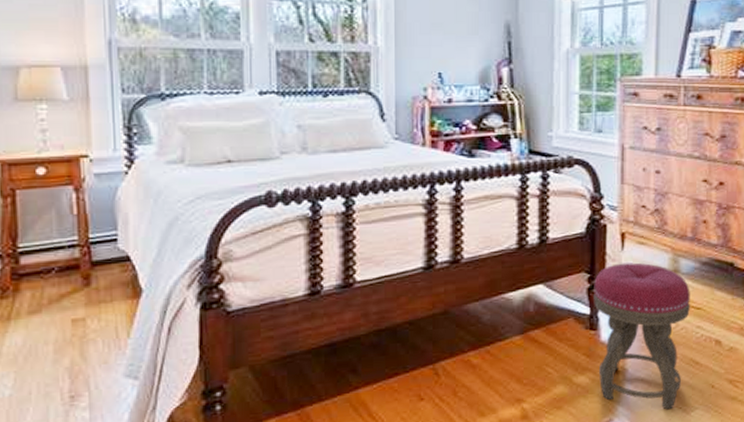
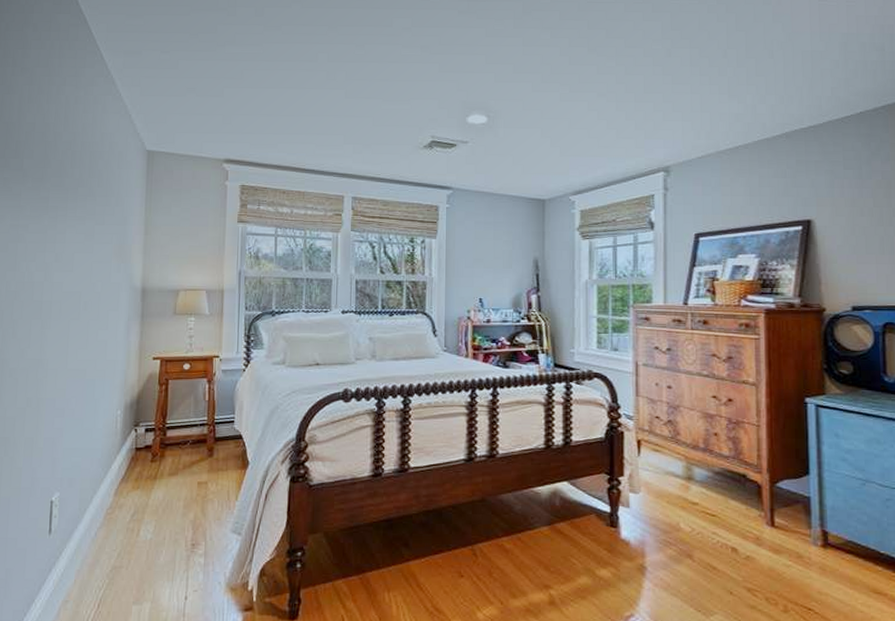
stool: present [594,262,690,410] -> none [613,467,705,611]

